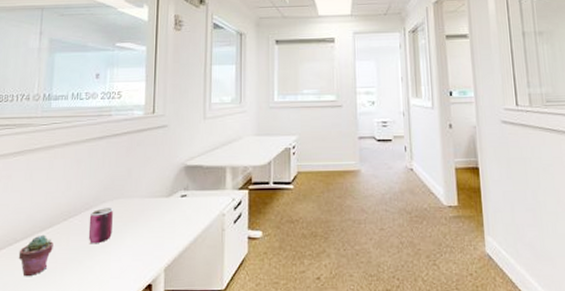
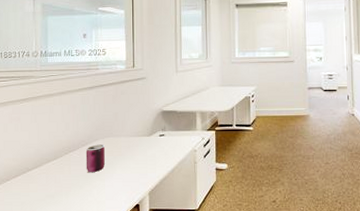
potted succulent: present [18,234,54,277] -> none [31,165,58,198]

